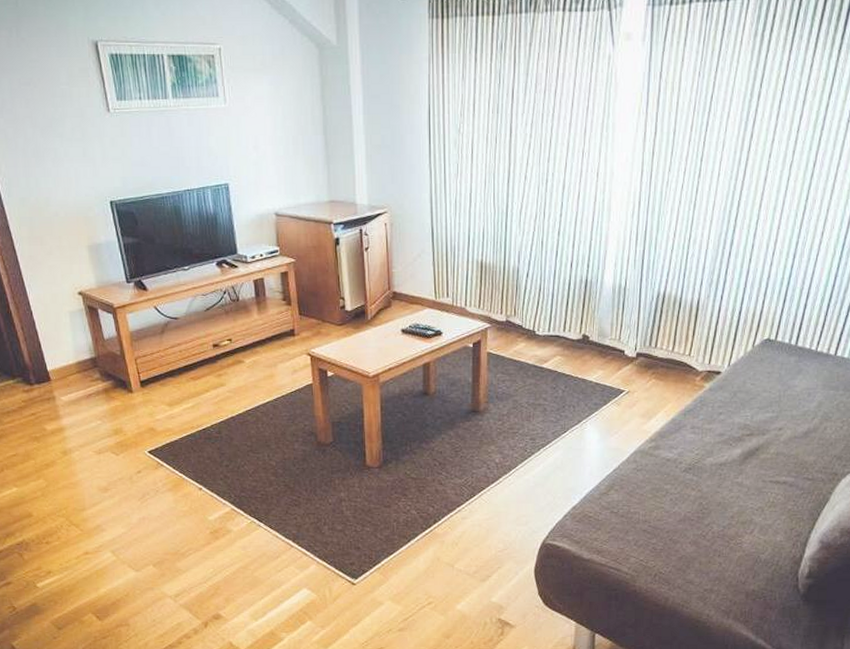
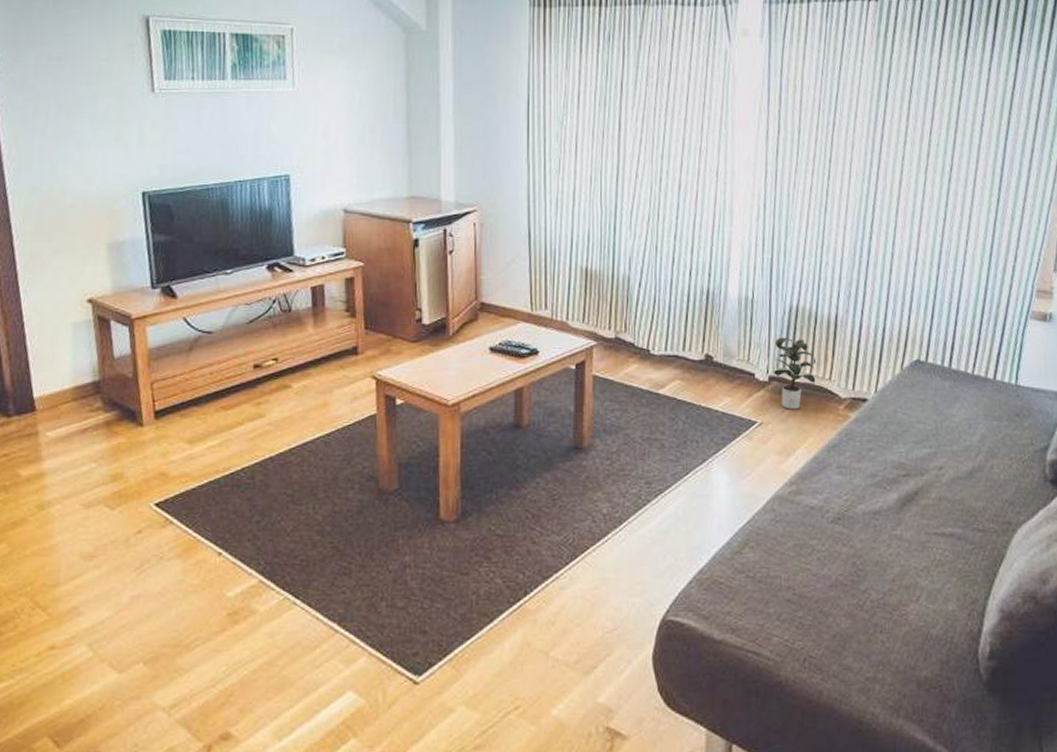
potted plant: none [641,319,678,381] -> present [774,337,816,410]

